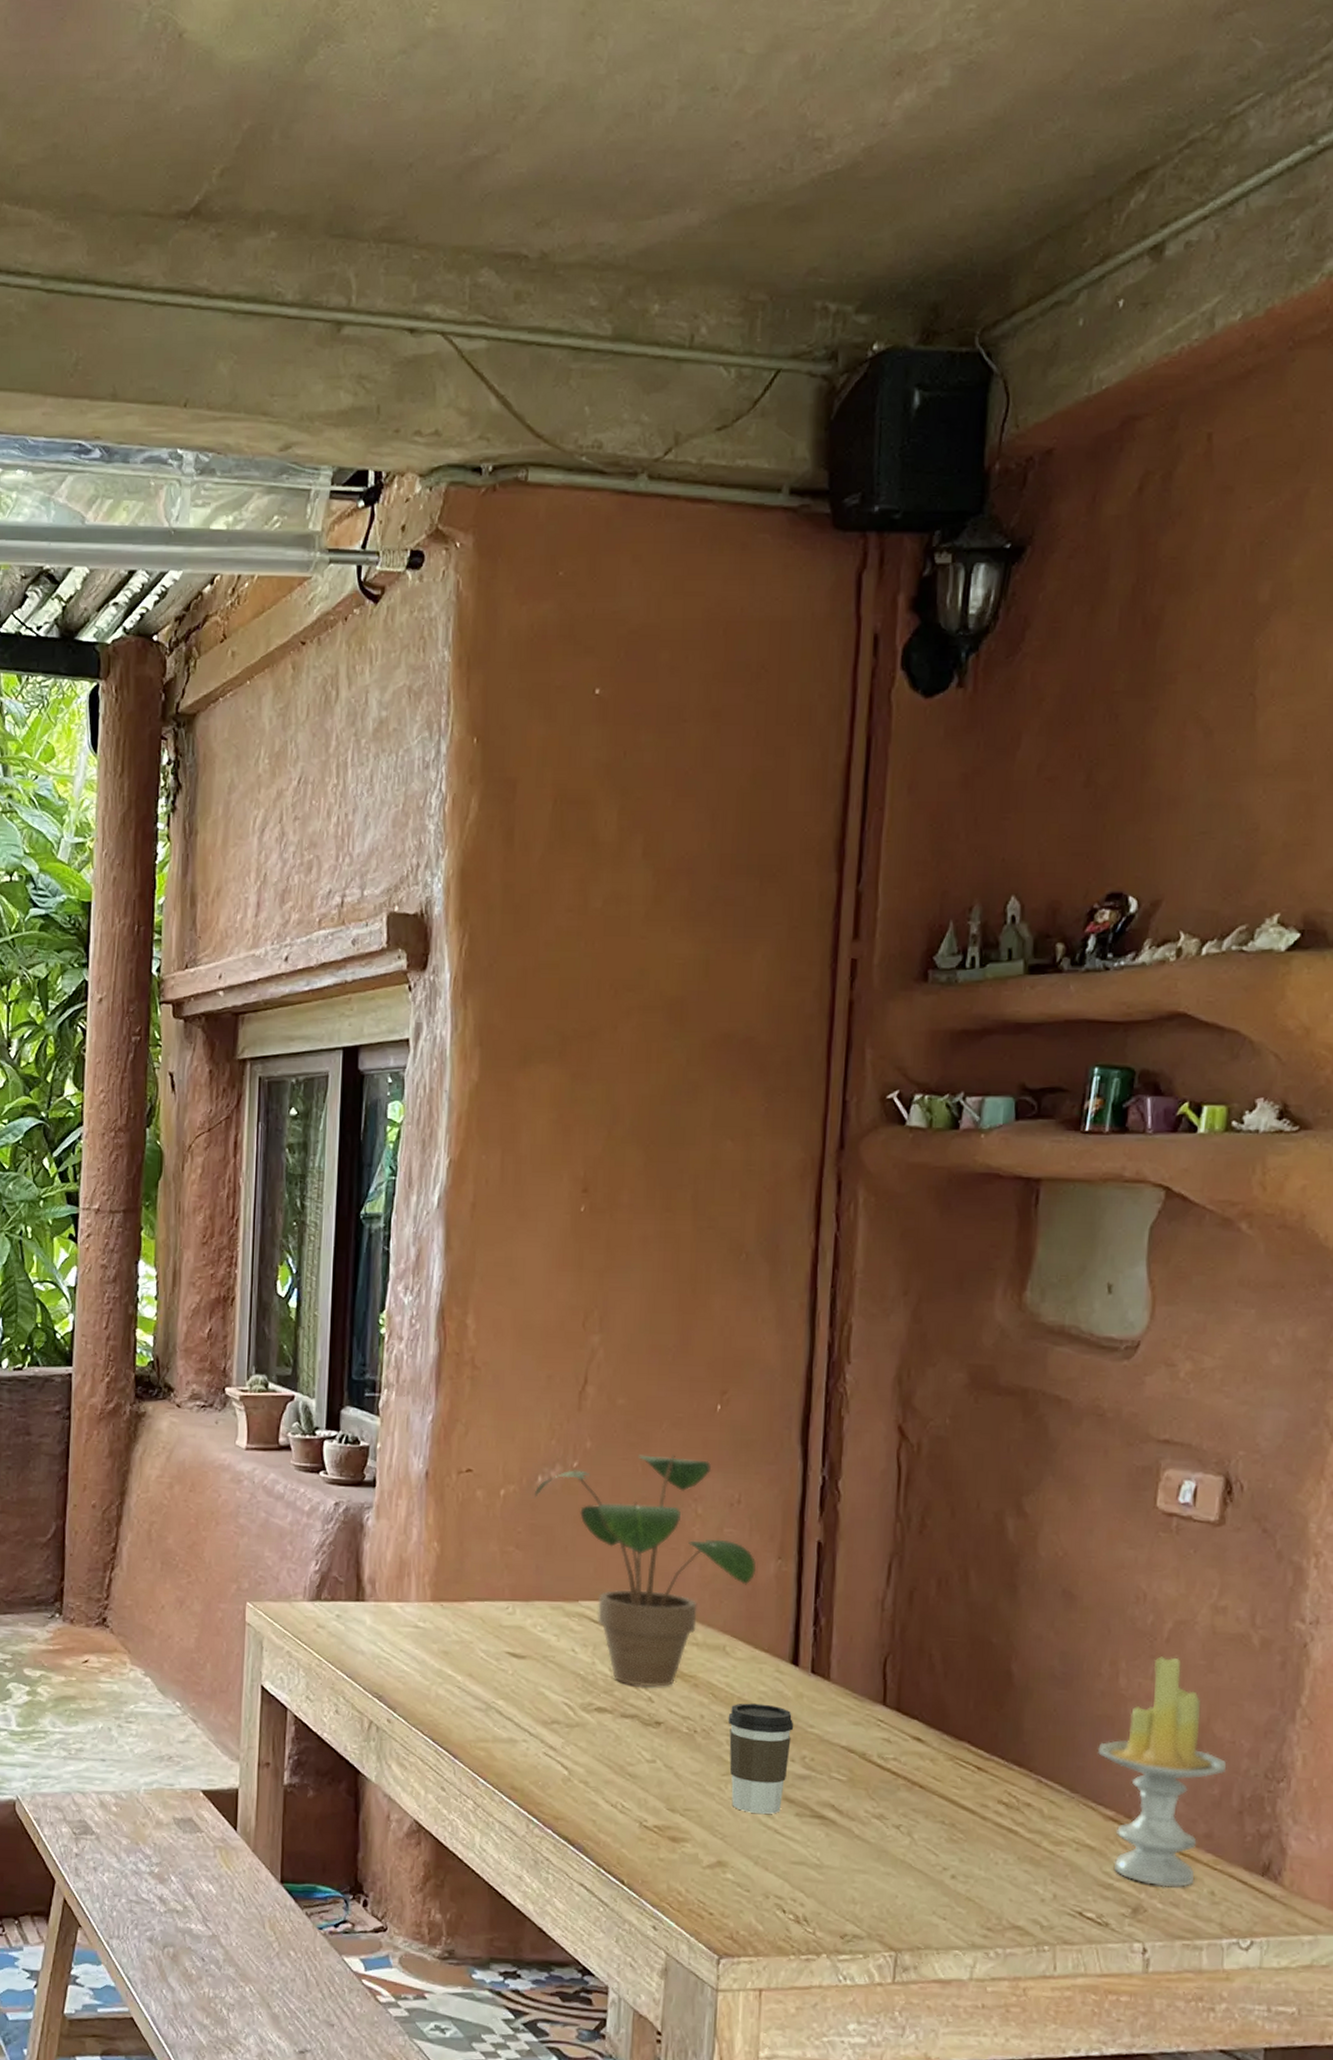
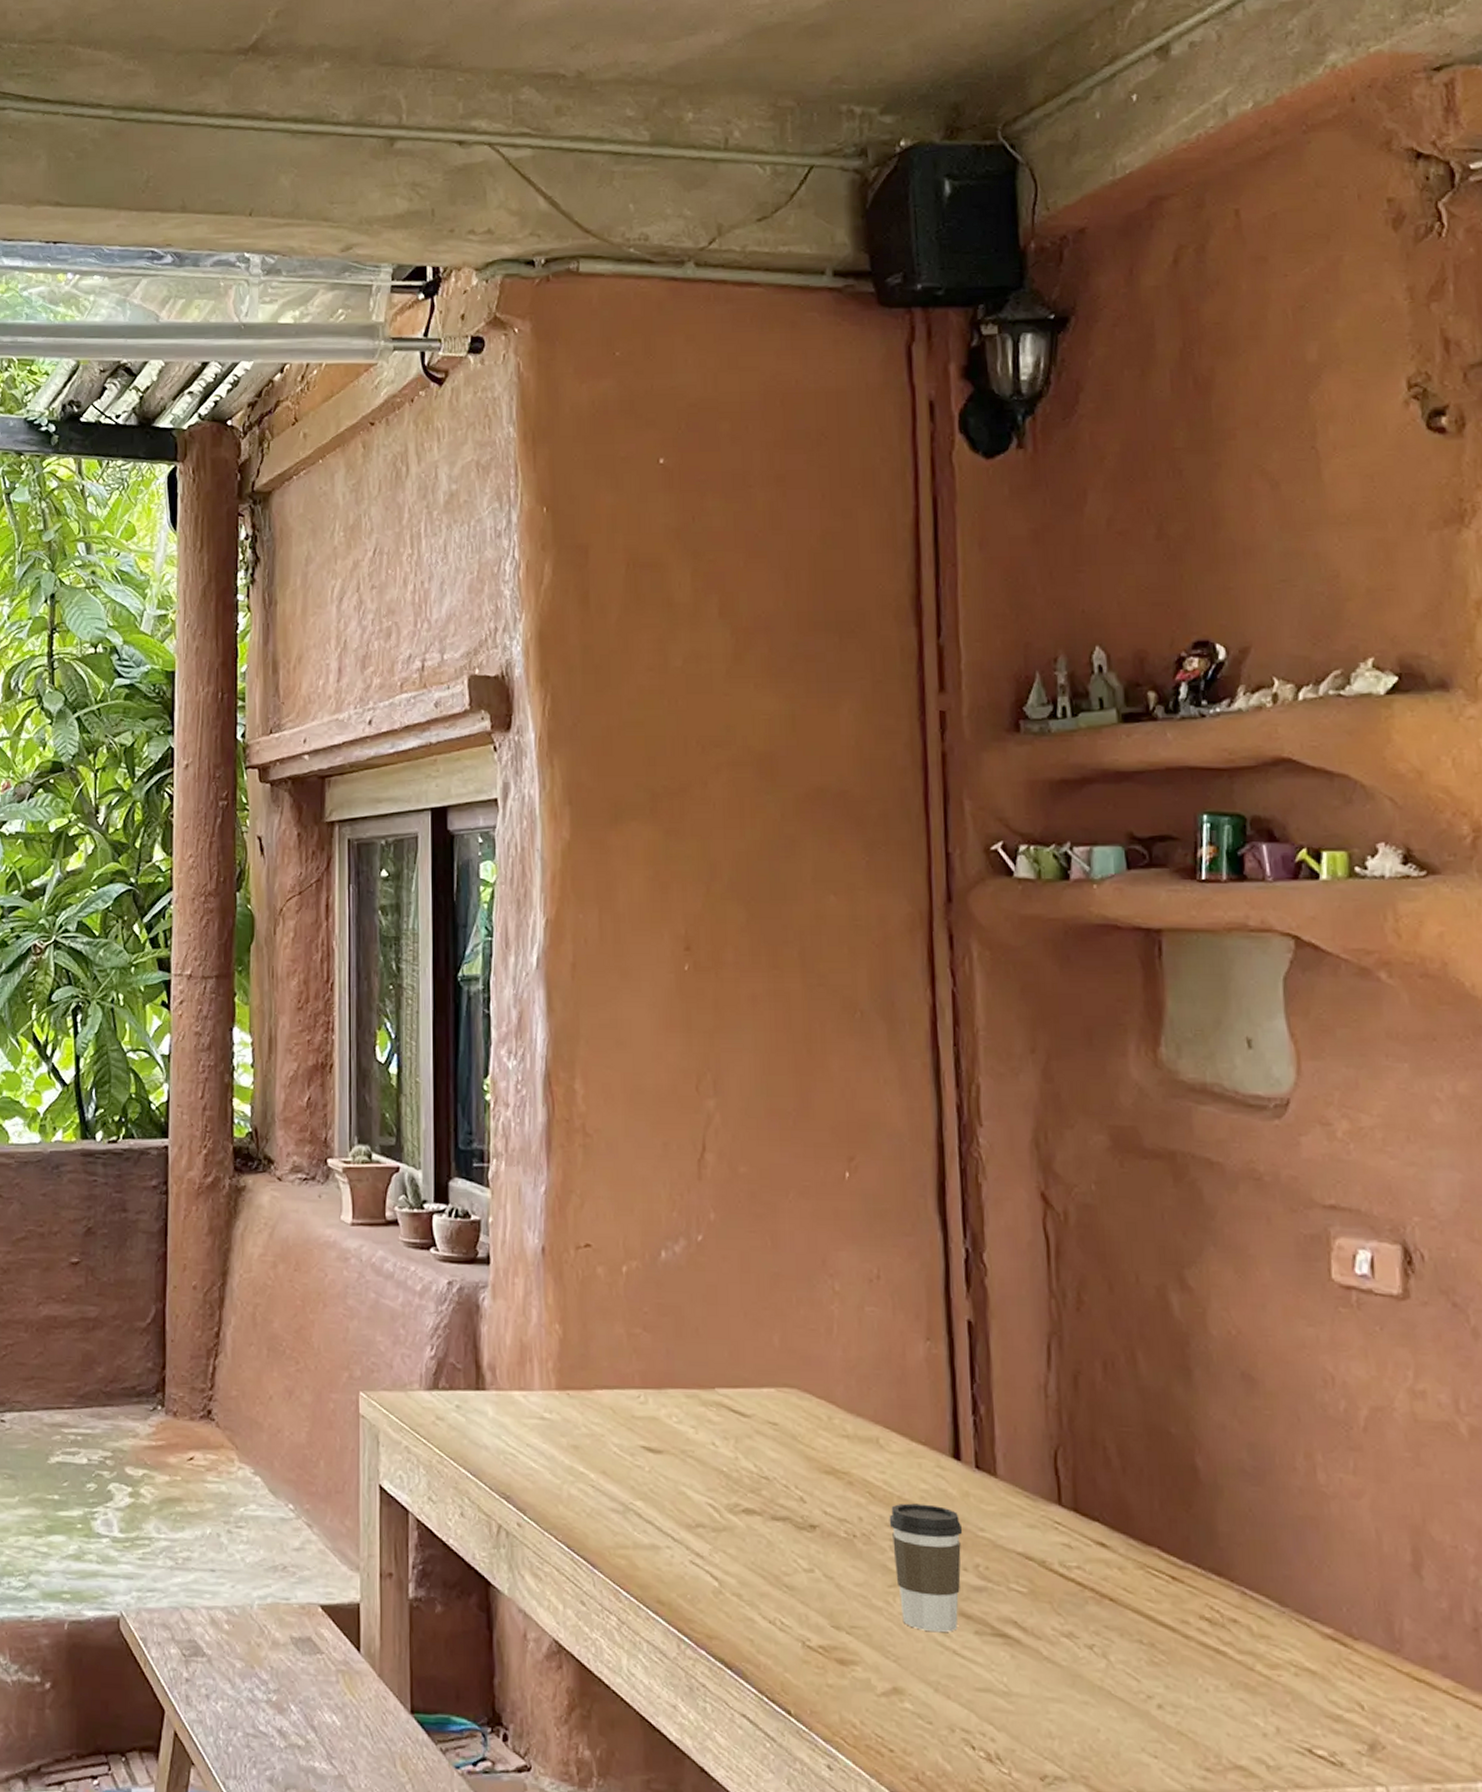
potted plant: present [535,1453,757,1688] -> none [659,1225,904,1486]
candle: present [1098,1656,1227,1887] -> none [1304,1448,1453,1719]

